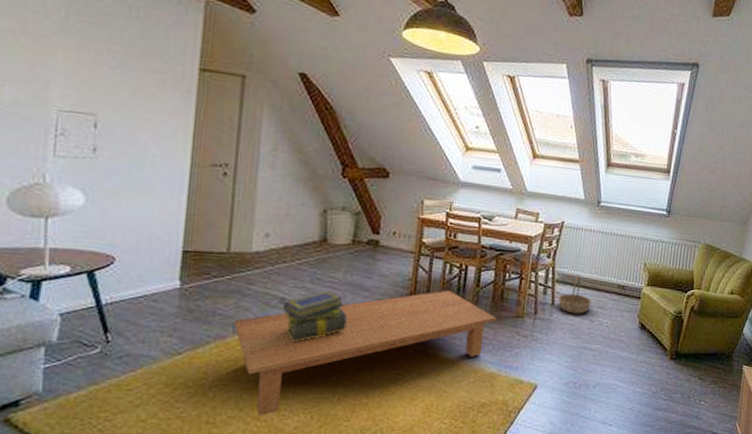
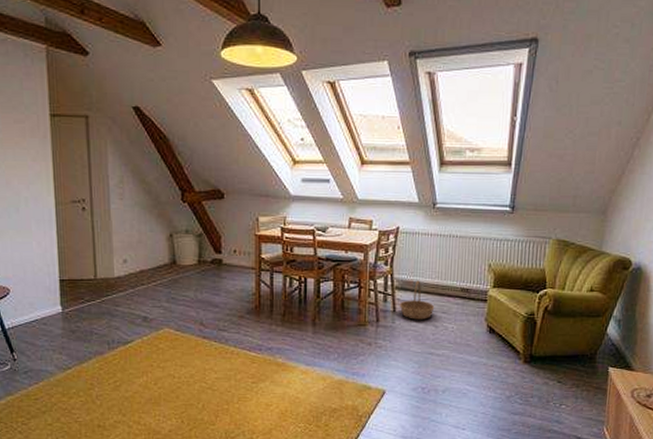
coffee table: present [234,290,496,417] -> none [109,302,339,421]
stack of books: present [282,290,348,343] -> none [146,308,203,356]

